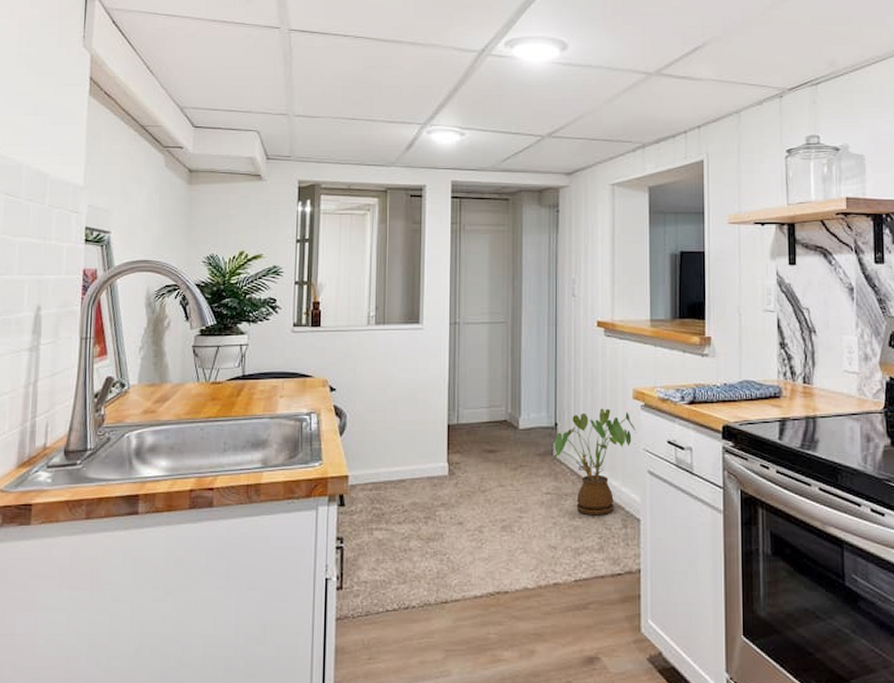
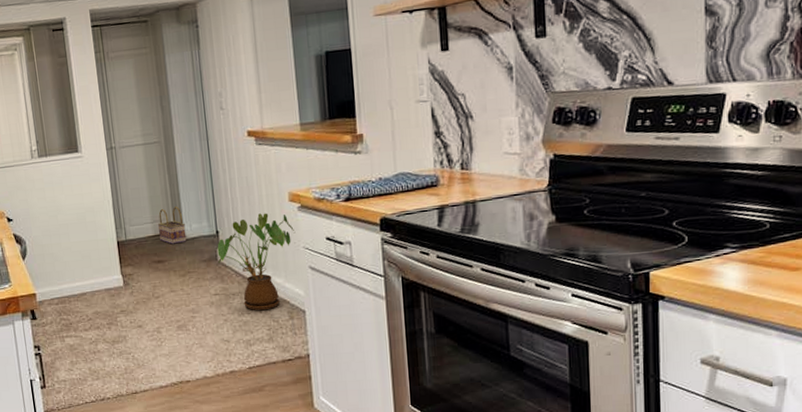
basket: none [494,393,523,433] -> present [158,206,187,244]

